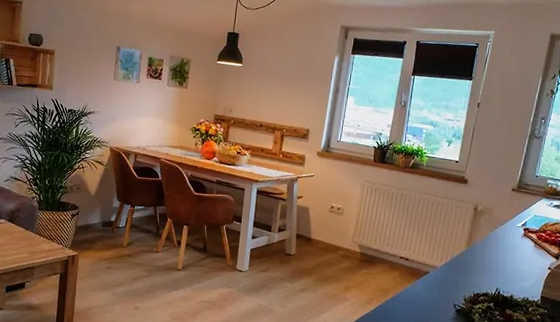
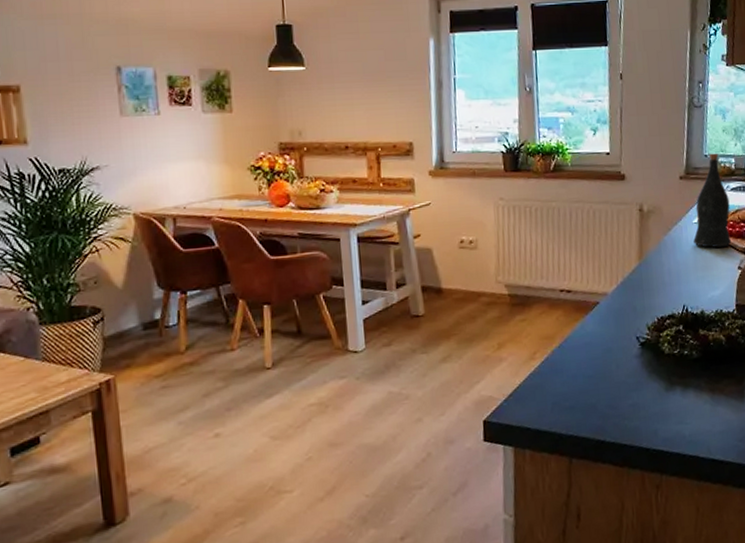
wine bottle: none [514,175,551,250] -> present [693,153,731,248]

